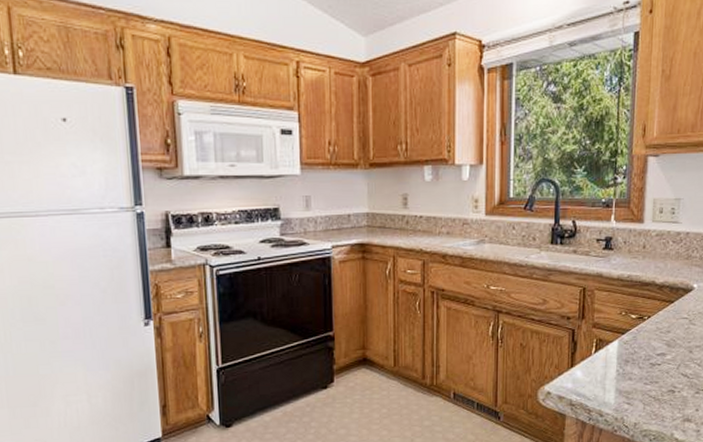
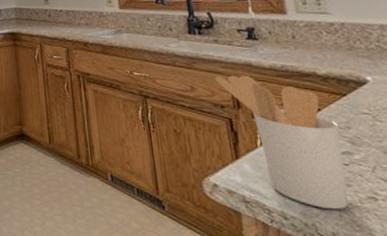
utensil holder: none [566,286,661,404] -> present [214,75,349,210]

